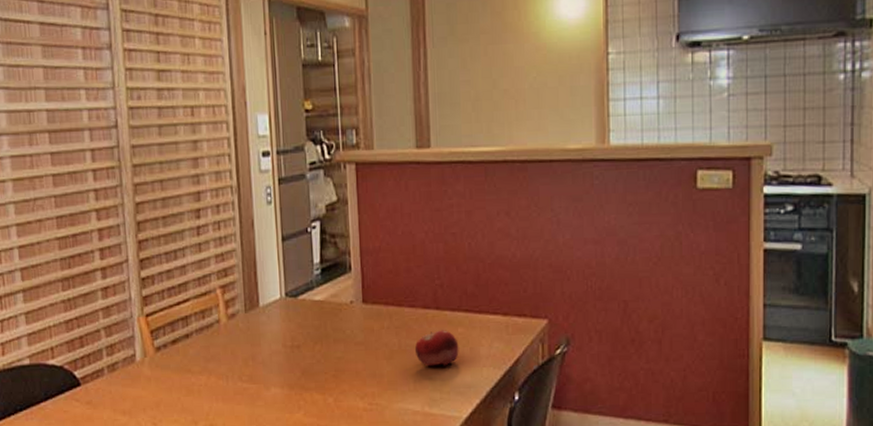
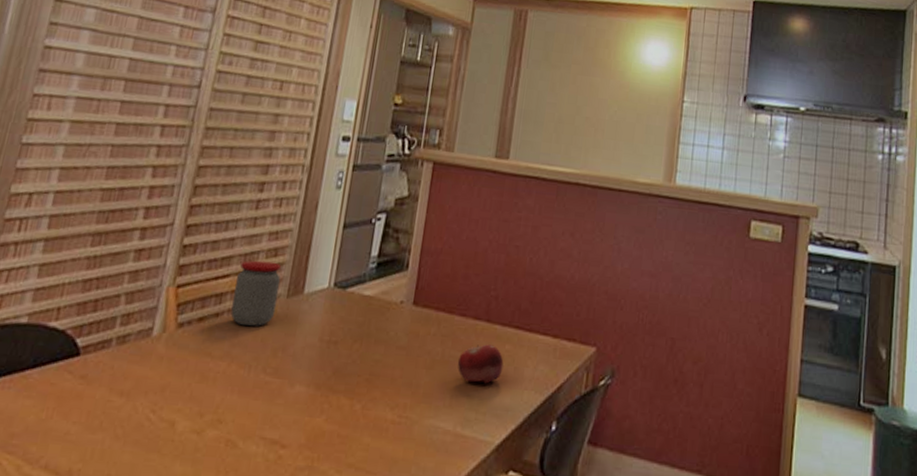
jar: none [196,282,238,342] -> present [230,260,281,326]

